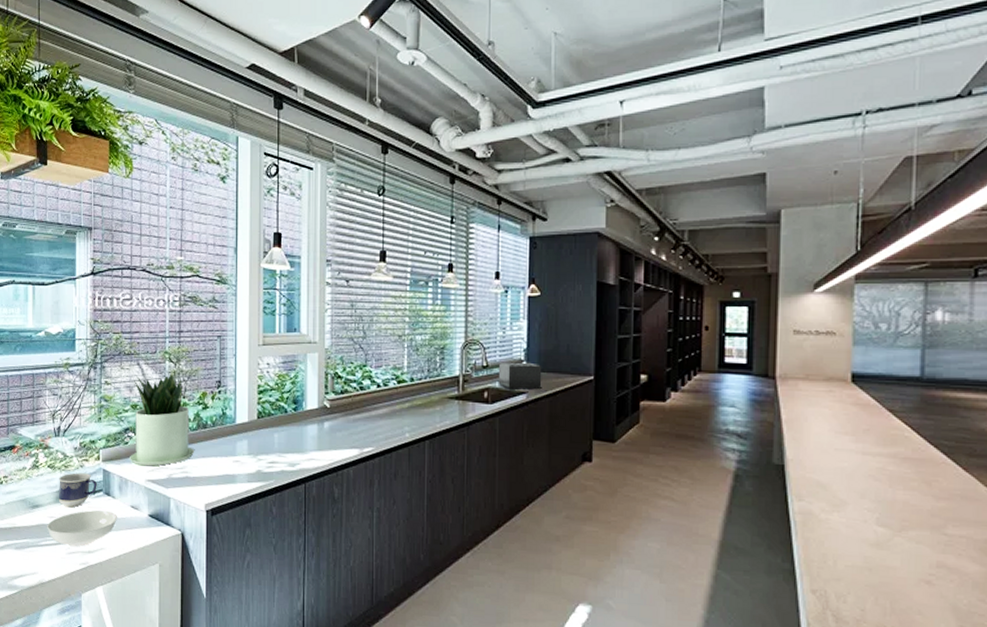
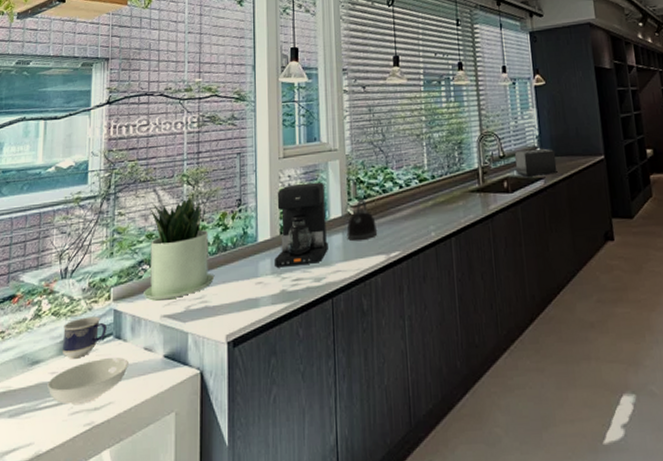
coffee maker: none [252,372,303,450] -> present [275,182,328,268]
kettle: none [322,394,353,434] -> present [346,199,378,241]

